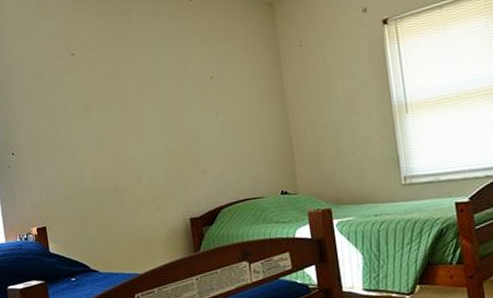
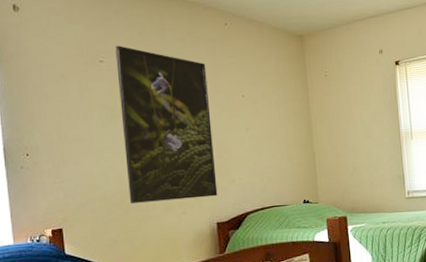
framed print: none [84,36,190,200] -> present [115,45,218,203]

